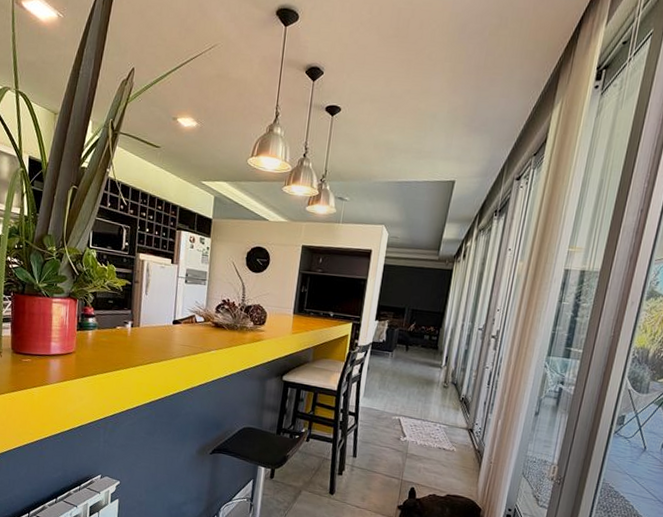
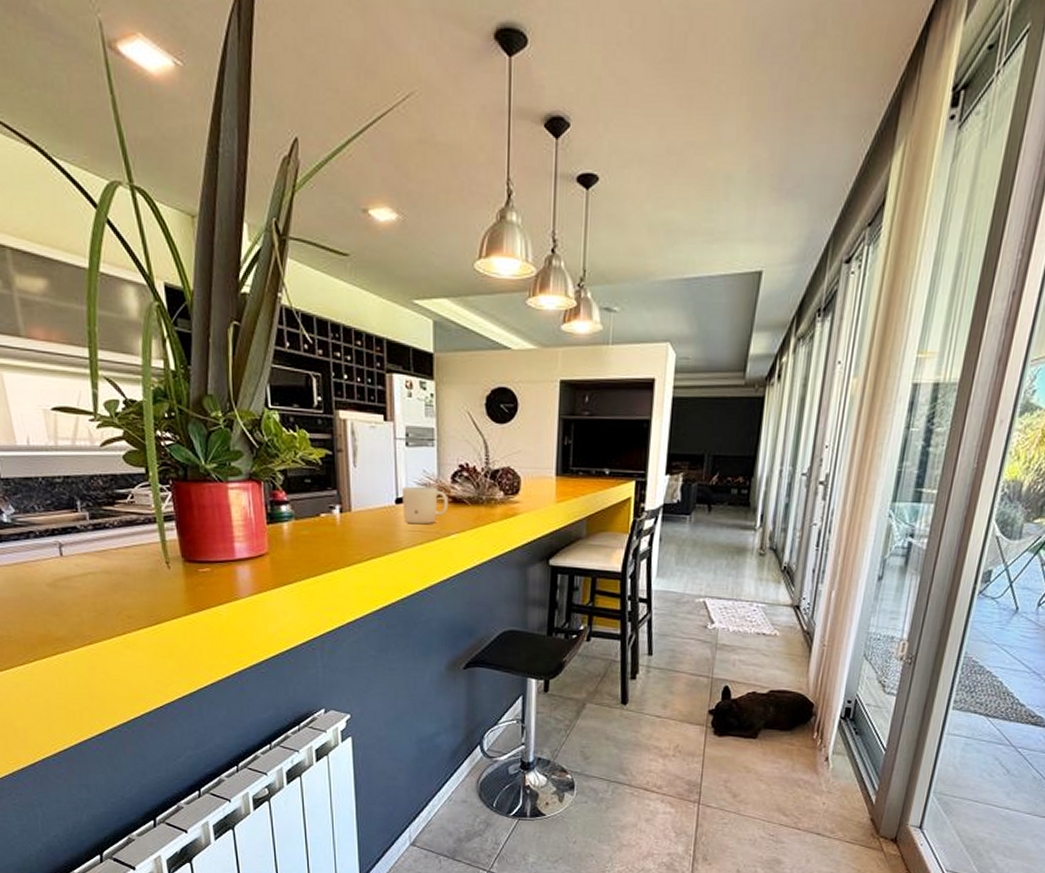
mug: none [177,312,212,342] -> present [401,486,449,525]

